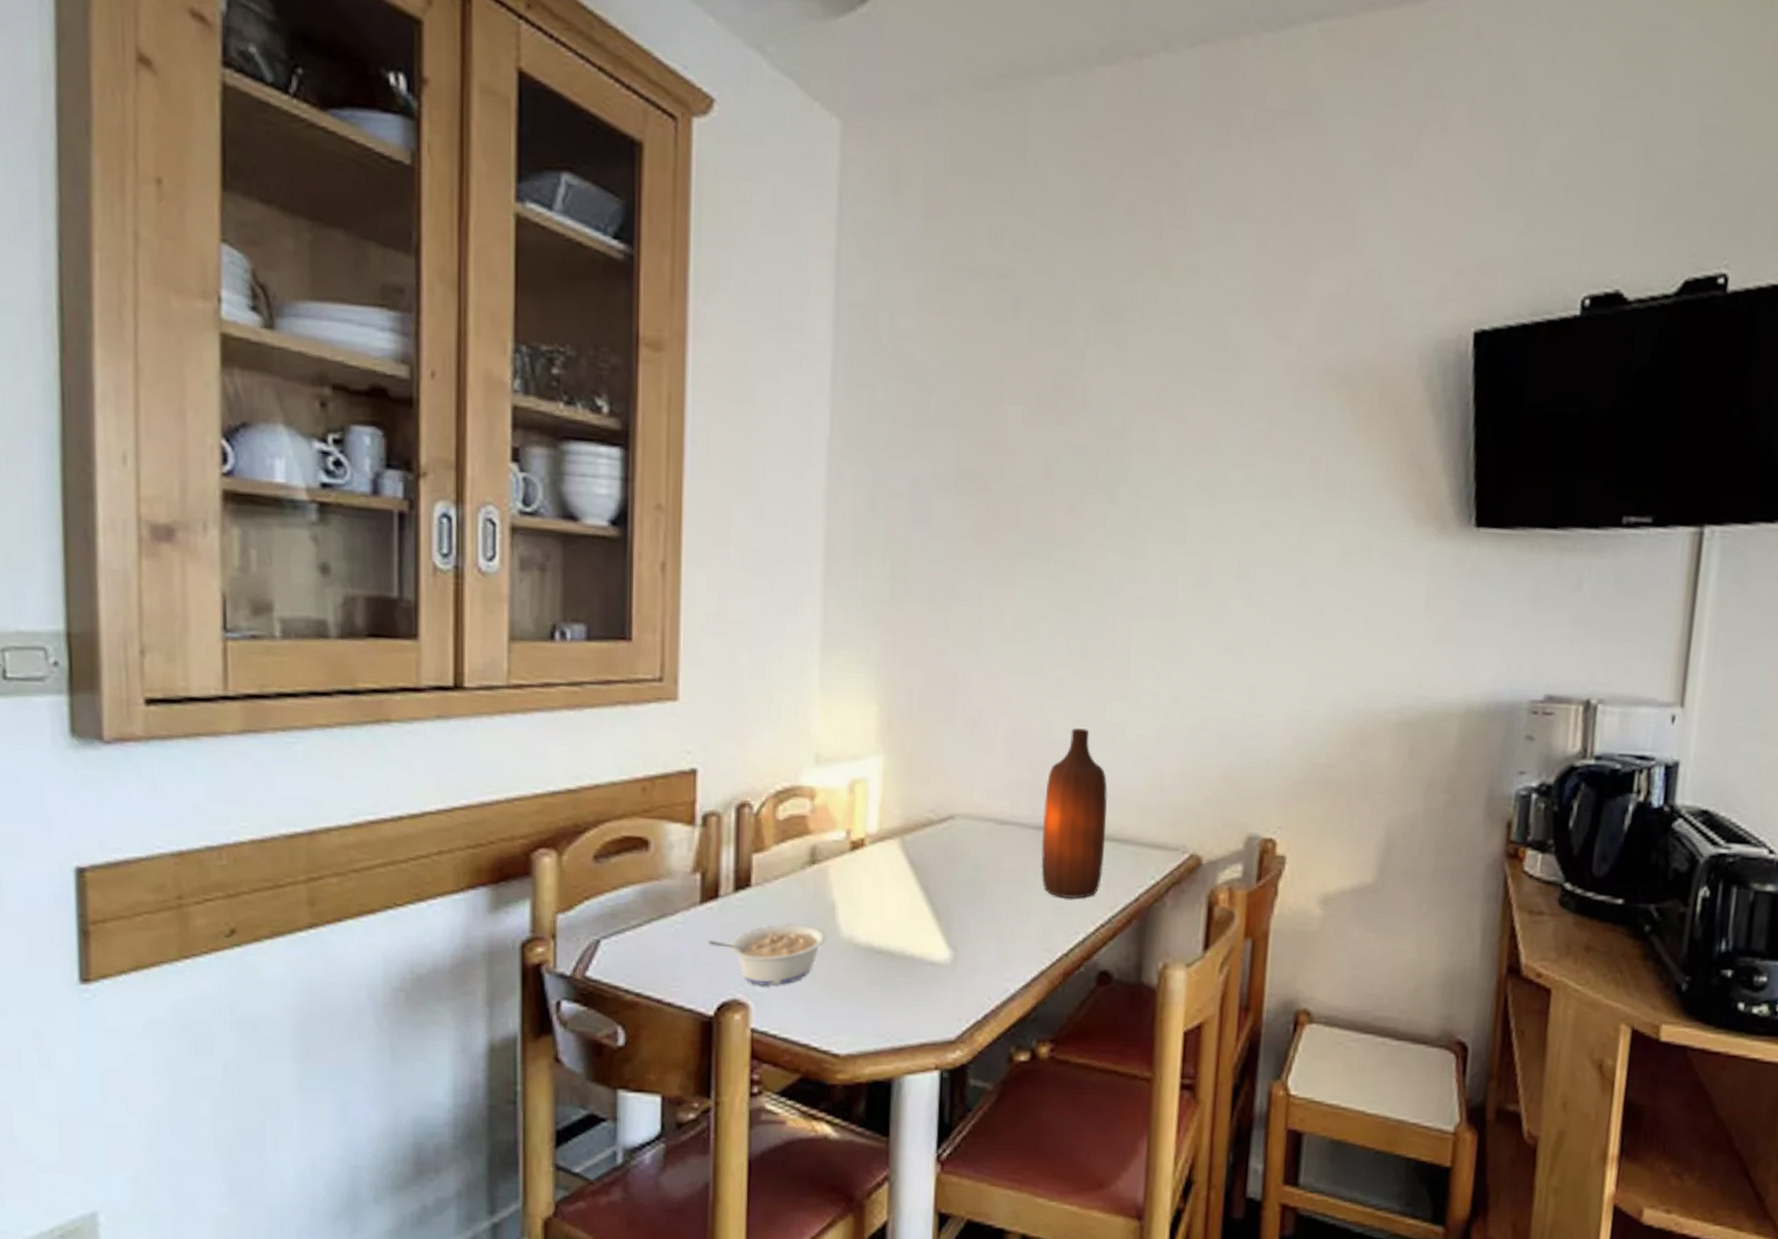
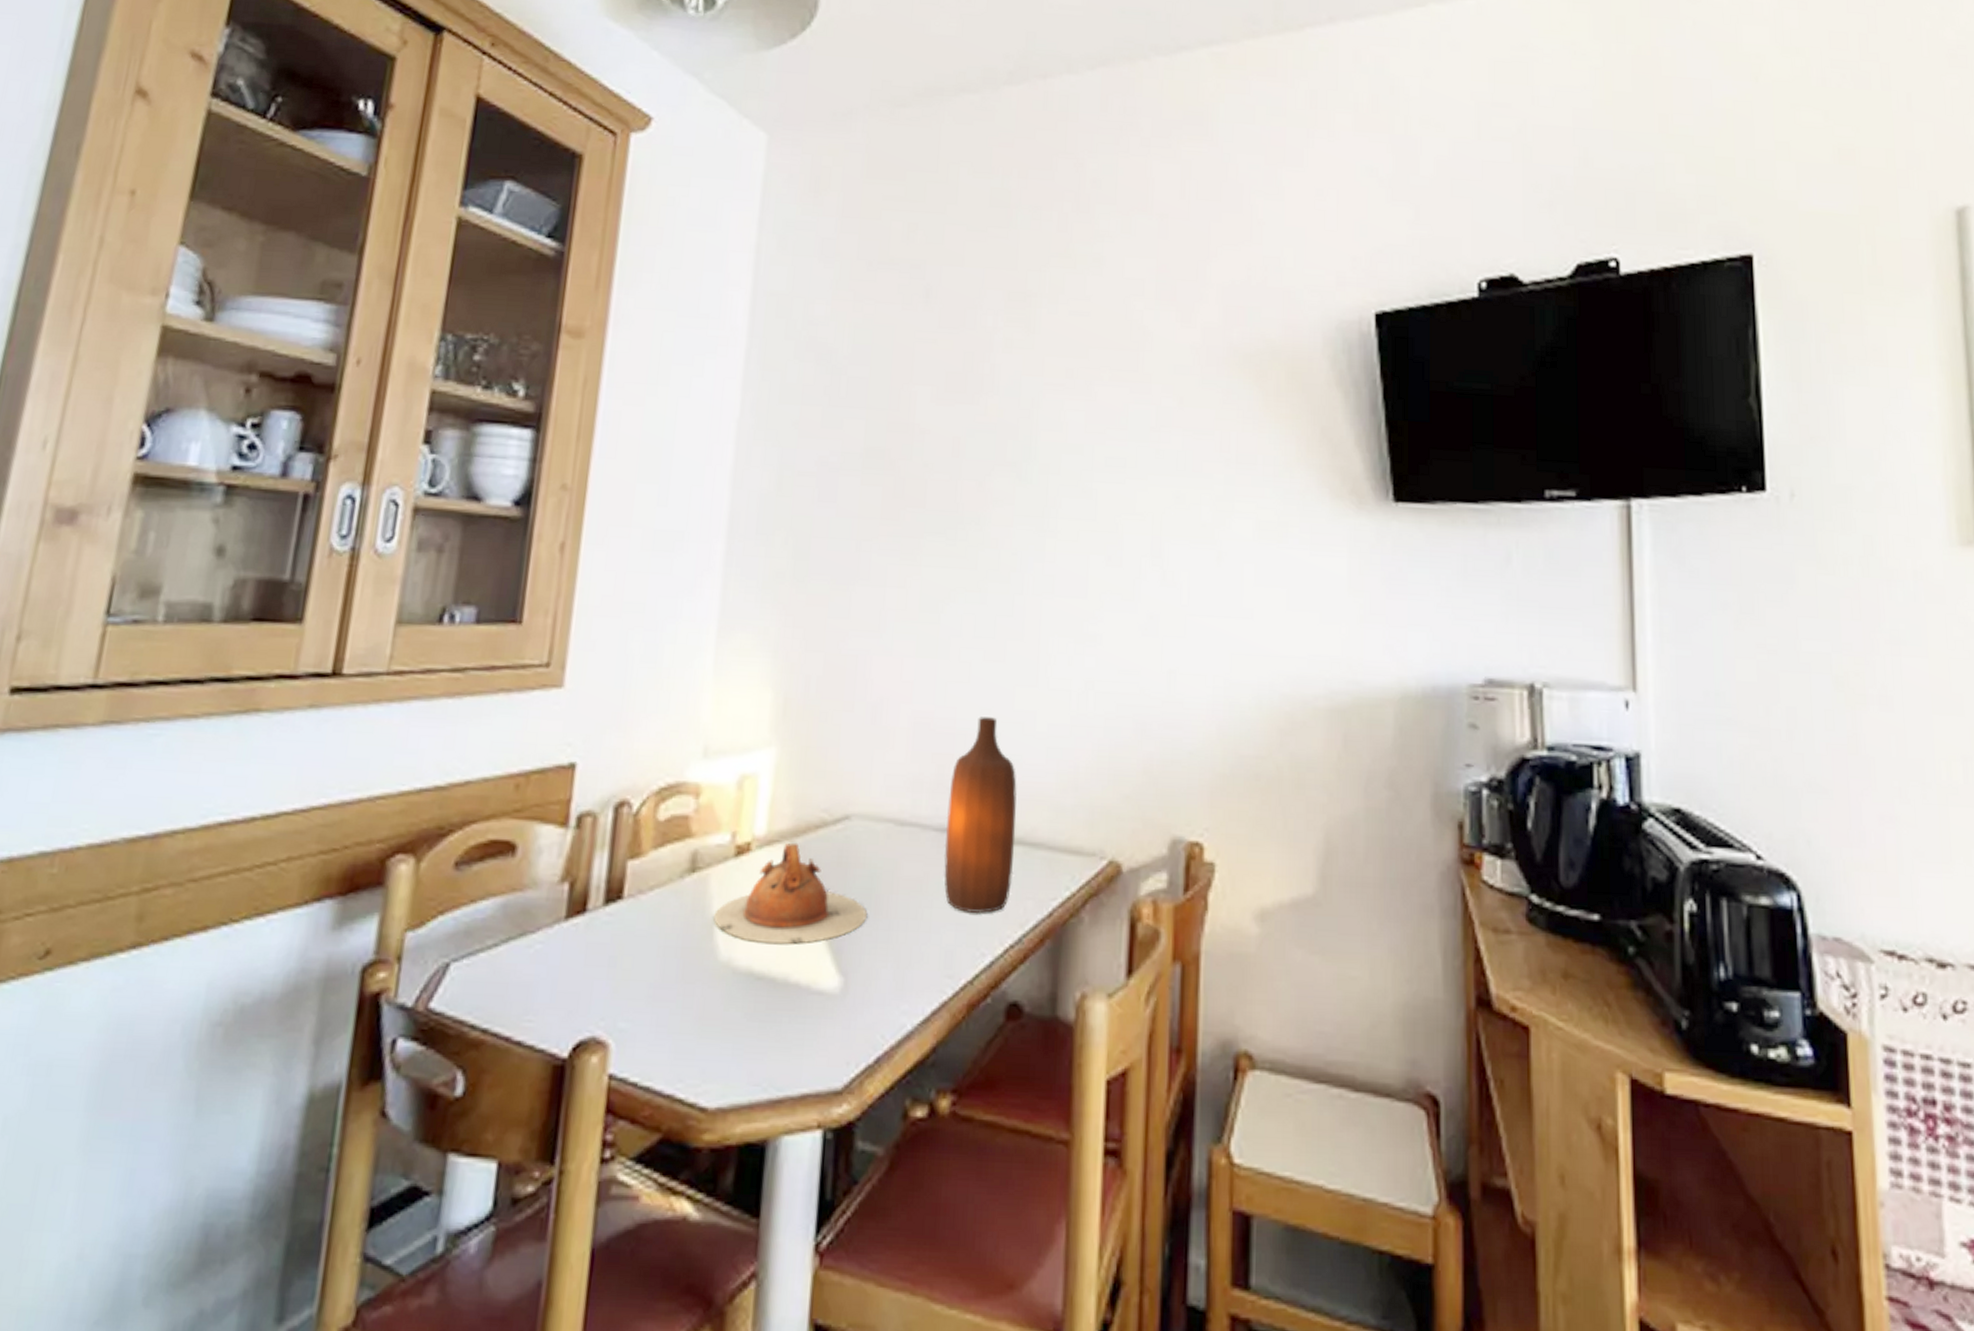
legume: present [708,922,827,987] -> none [570,942,703,1021]
teapot: none [835,839,973,925] -> present [714,842,868,945]

